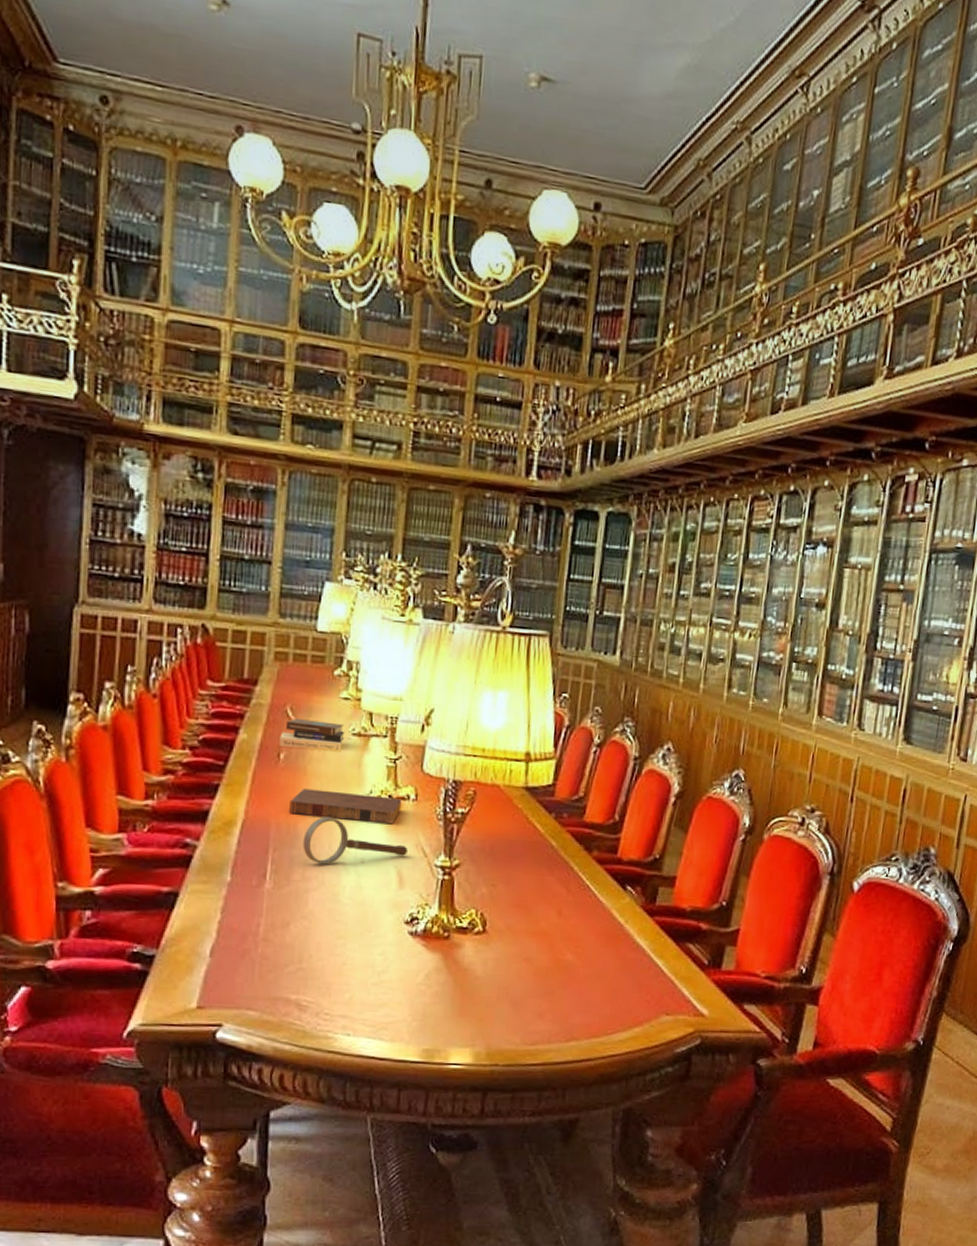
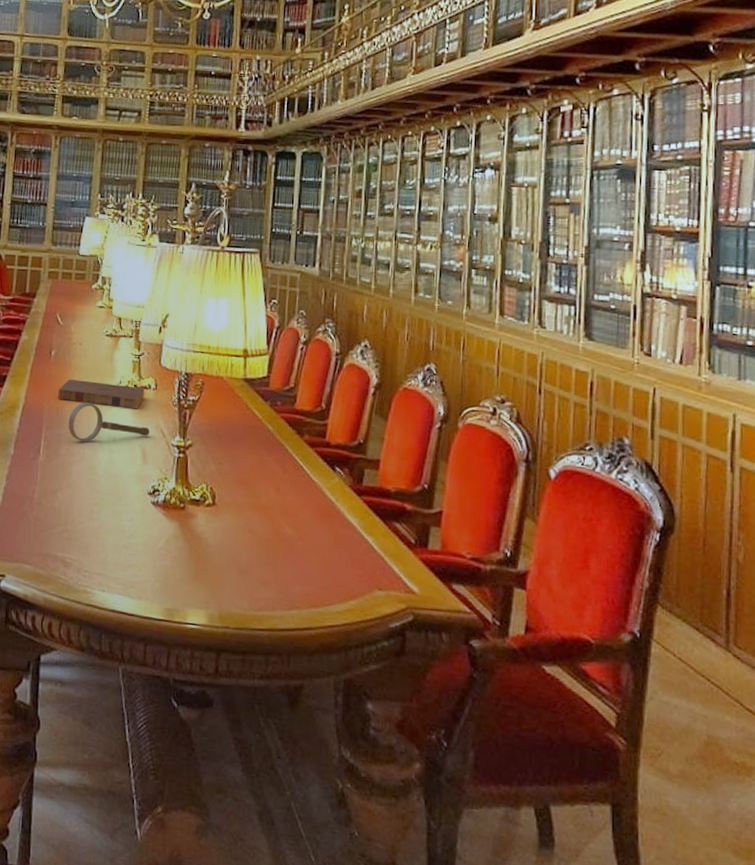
books: present [279,718,345,753] -> none [51,322,101,350]

